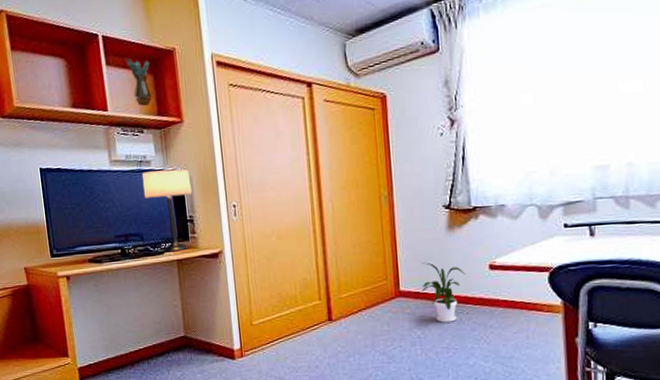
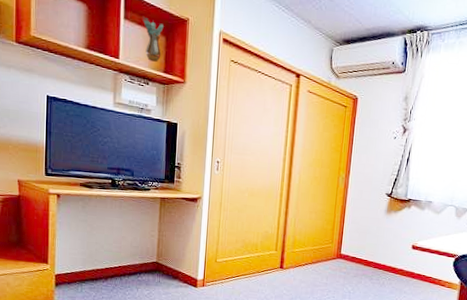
table lamp: present [142,168,192,253] -> none [140,118,184,191]
house plant: present [421,262,466,323] -> none [357,235,394,284]

